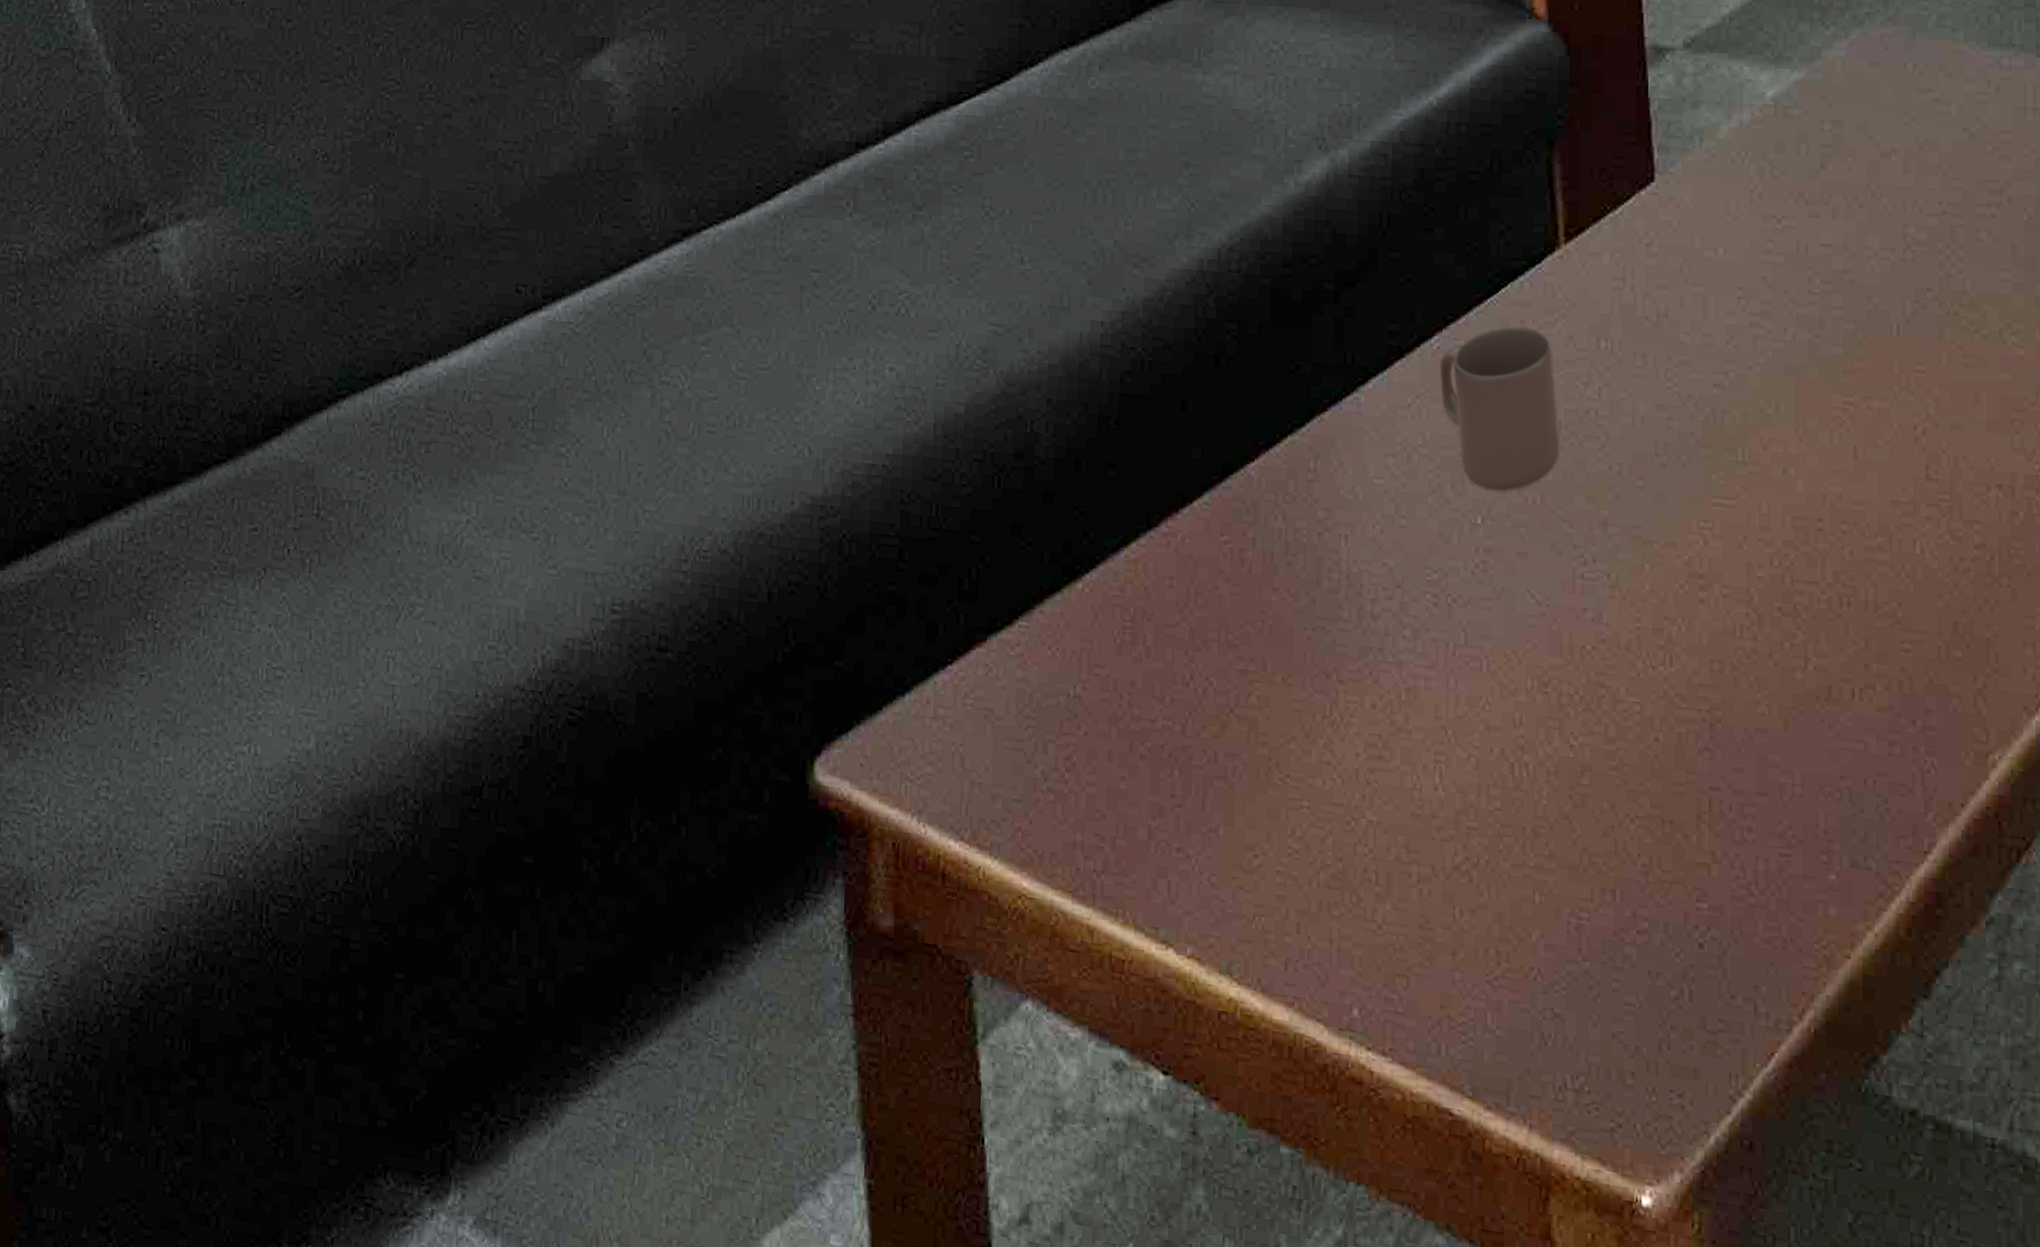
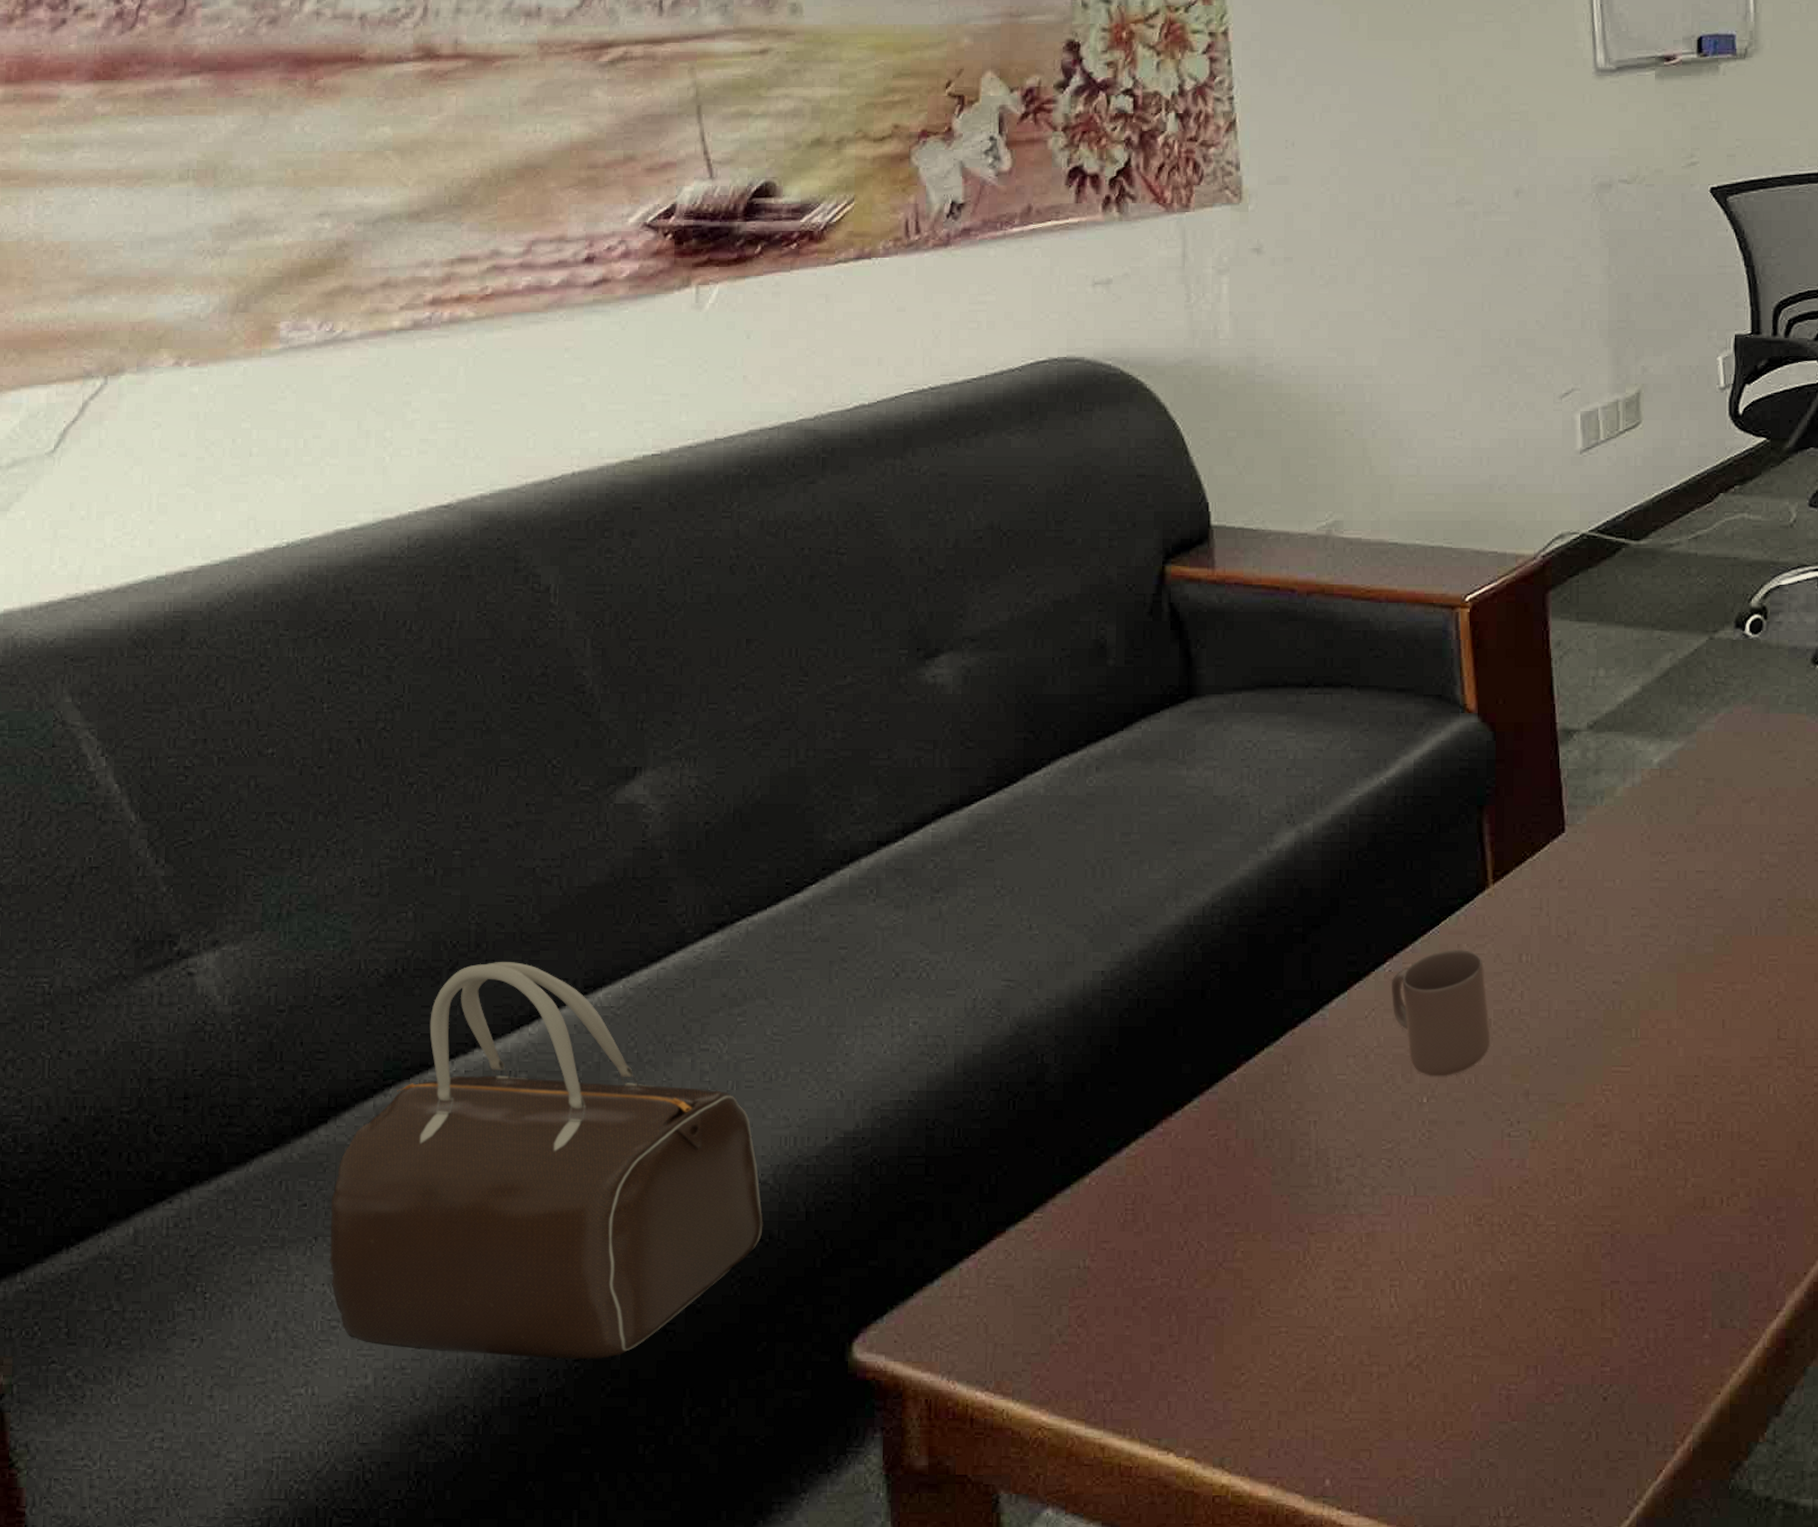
handbag: none [277,260,722,749] -> present [329,962,763,1360]

